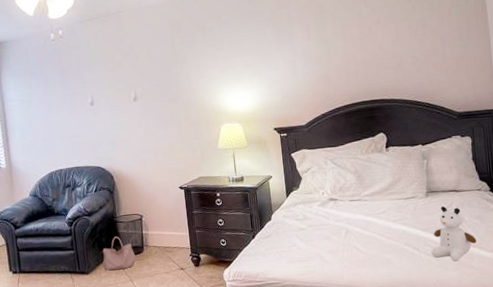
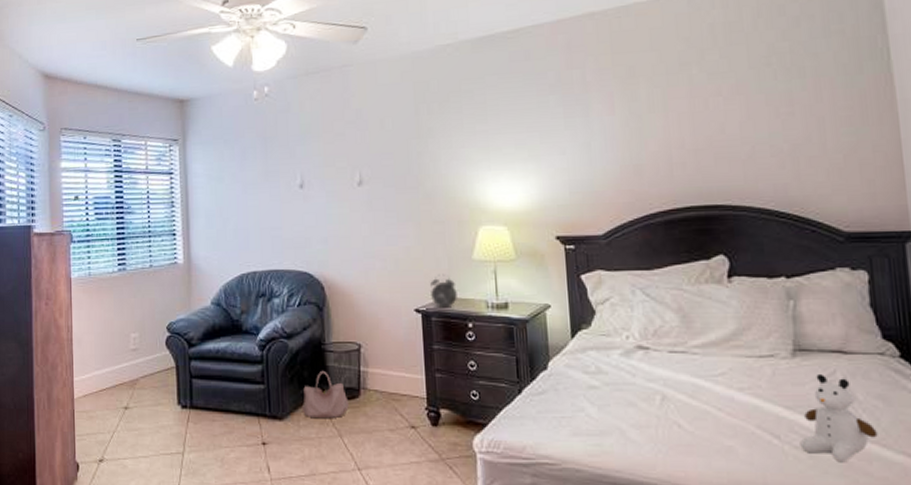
alarm clock: none [189,160,210,184] -> present [430,273,459,308]

